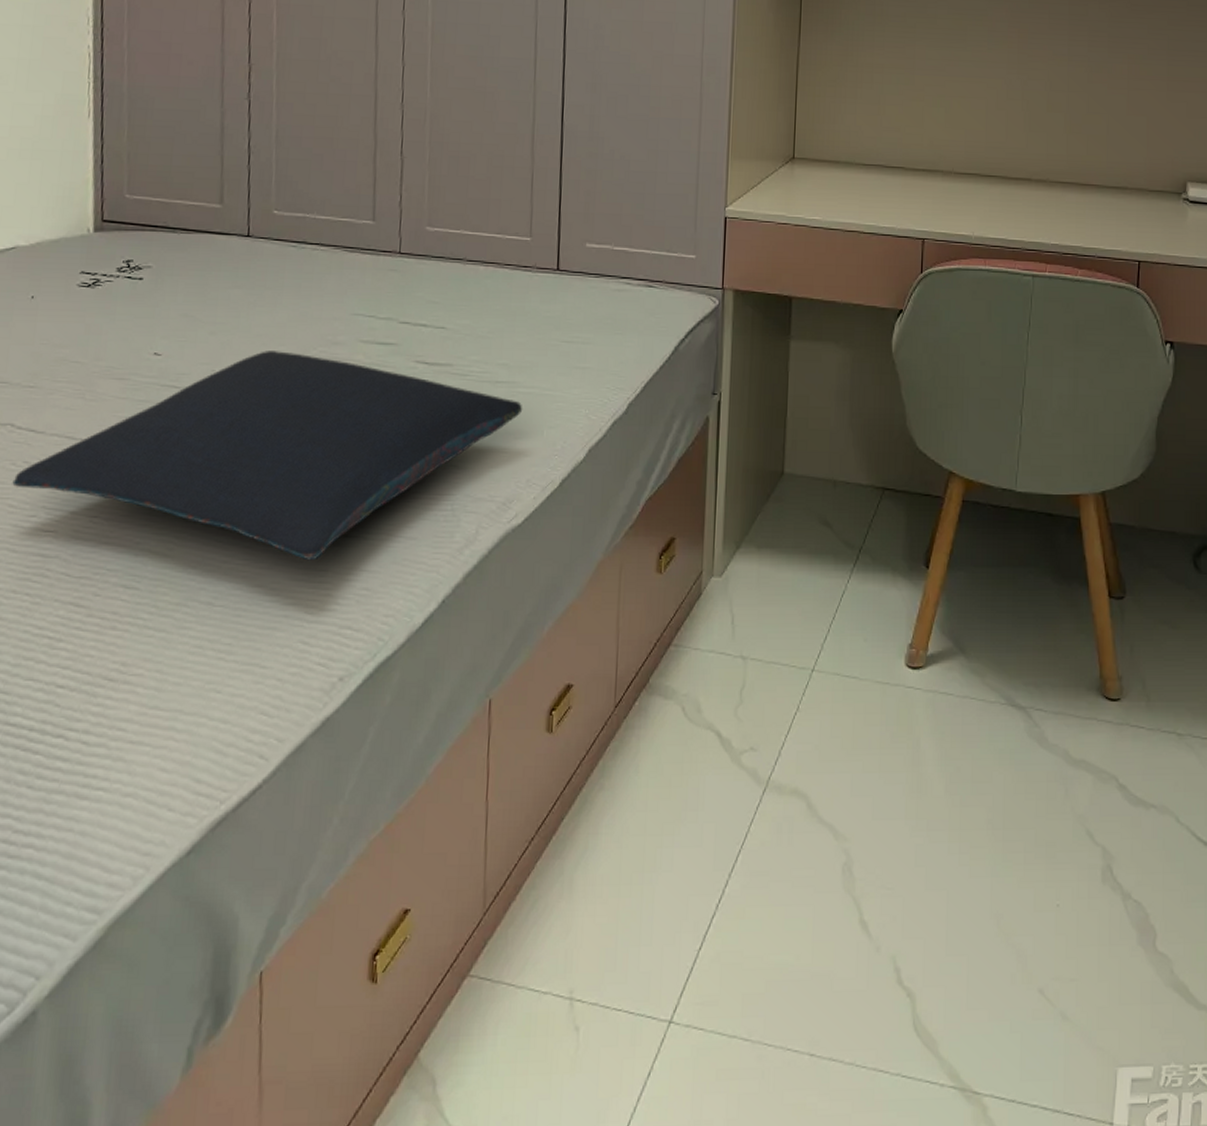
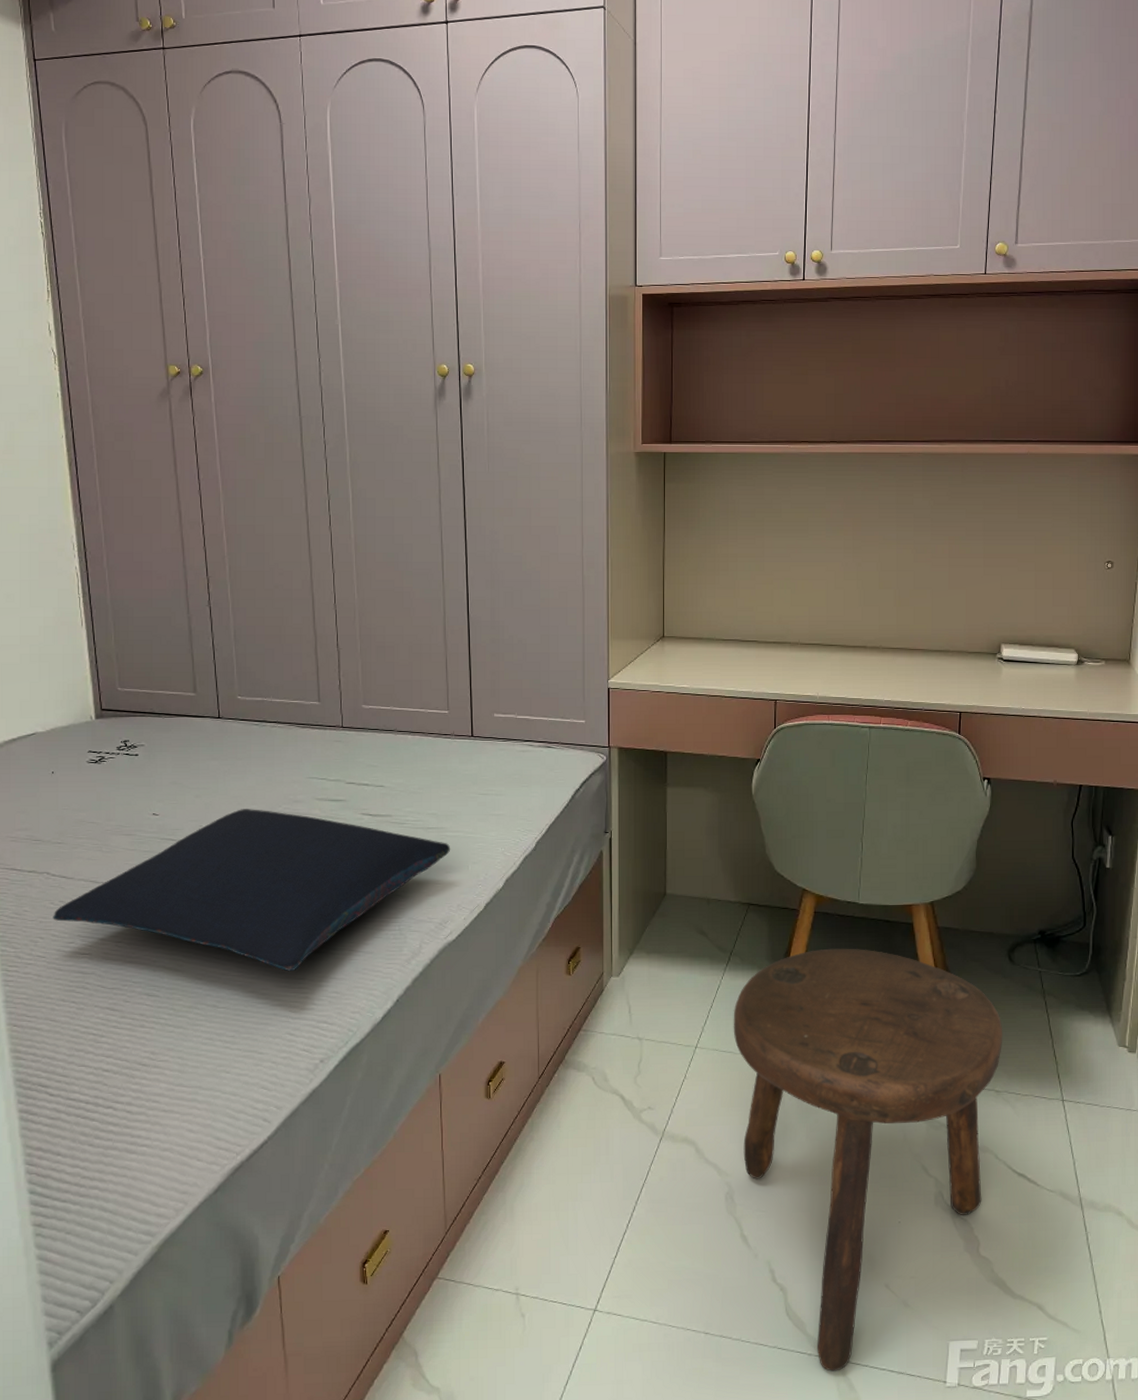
stool: none [859,547,1187,1109] -> present [733,948,1003,1372]

